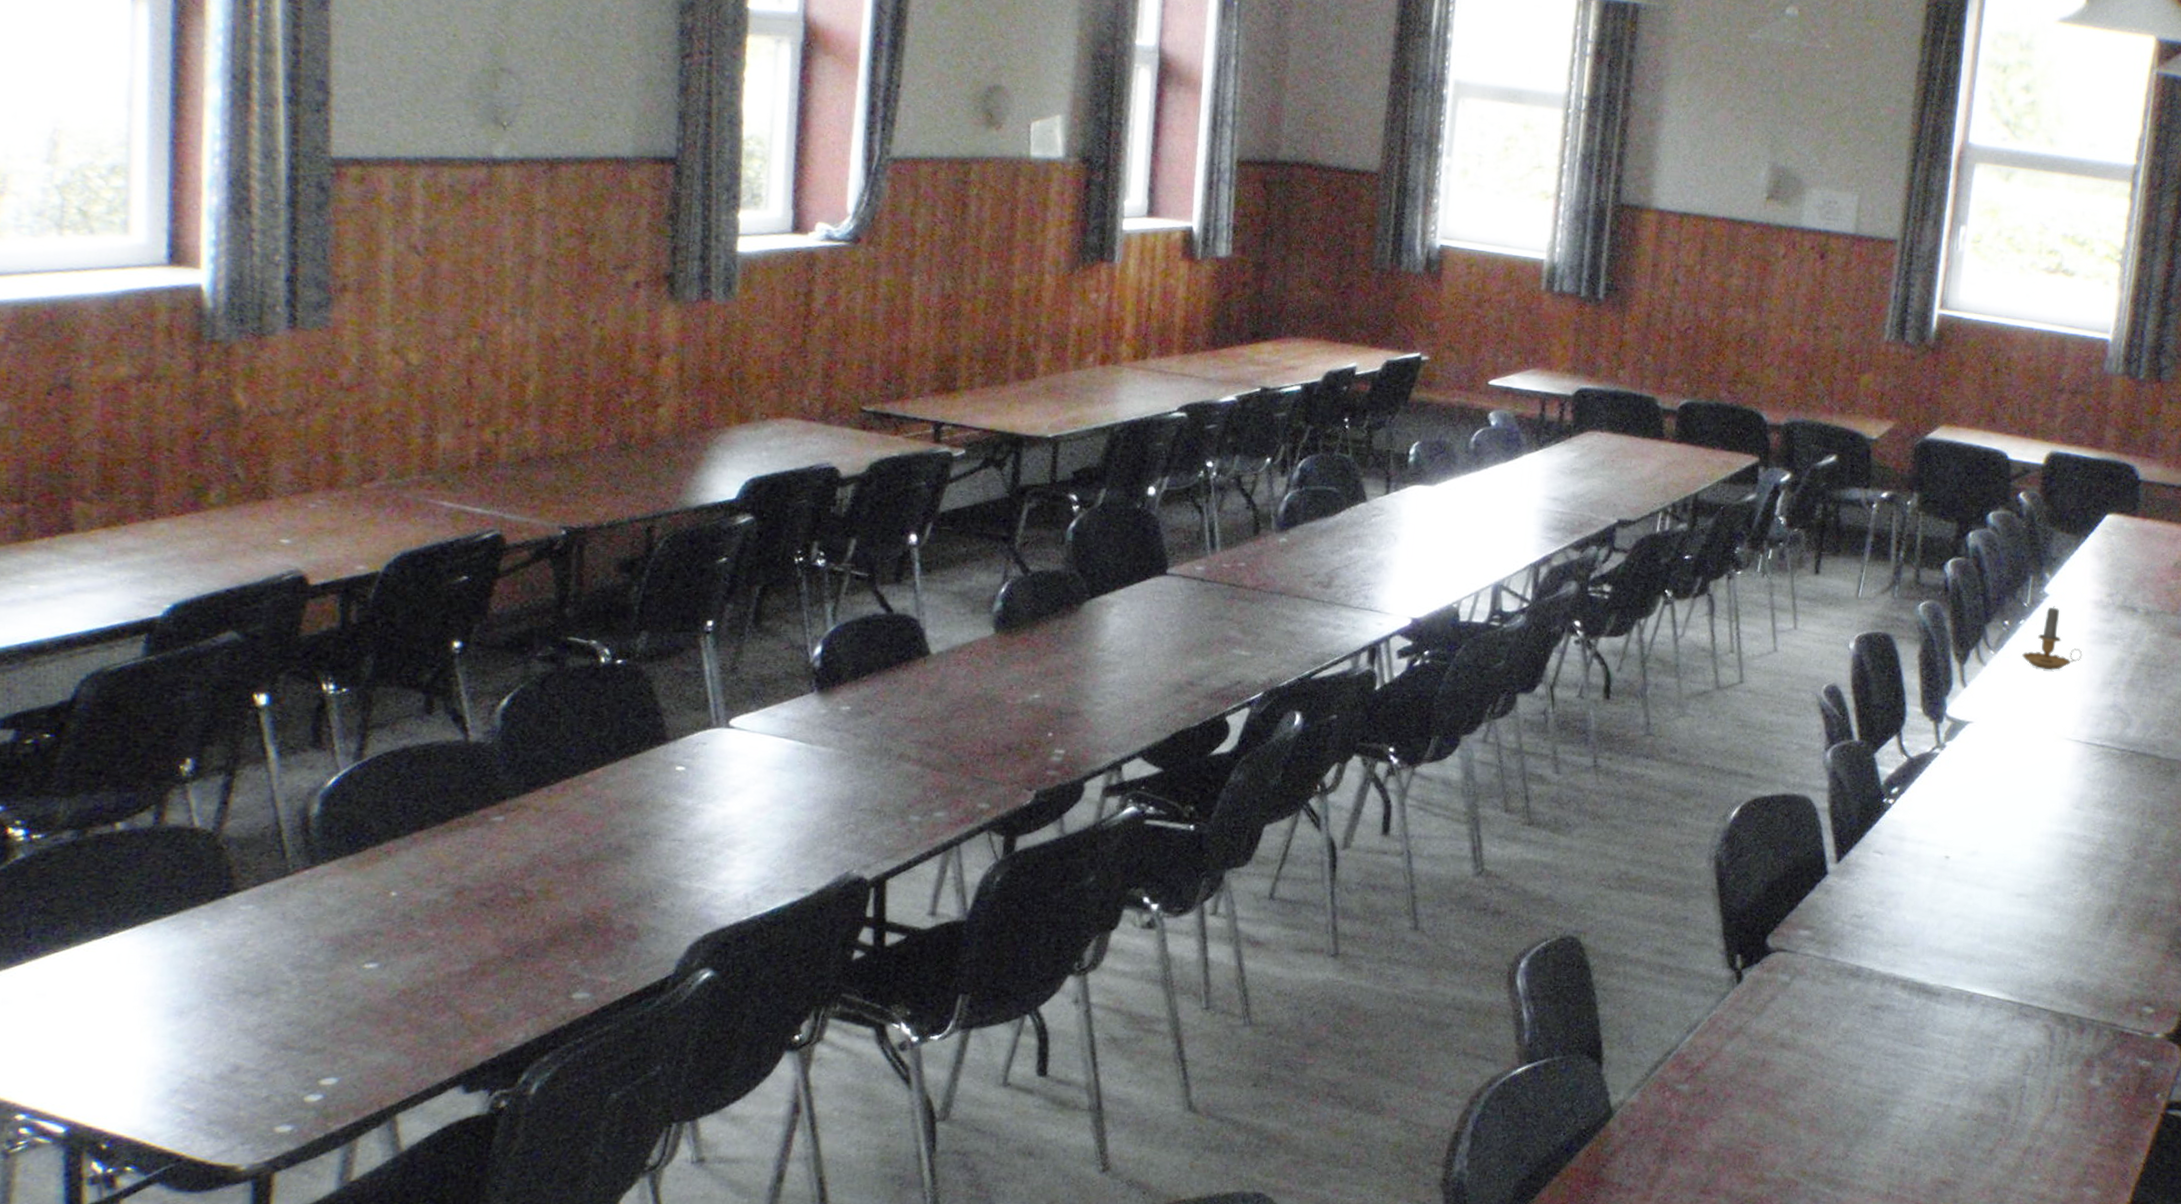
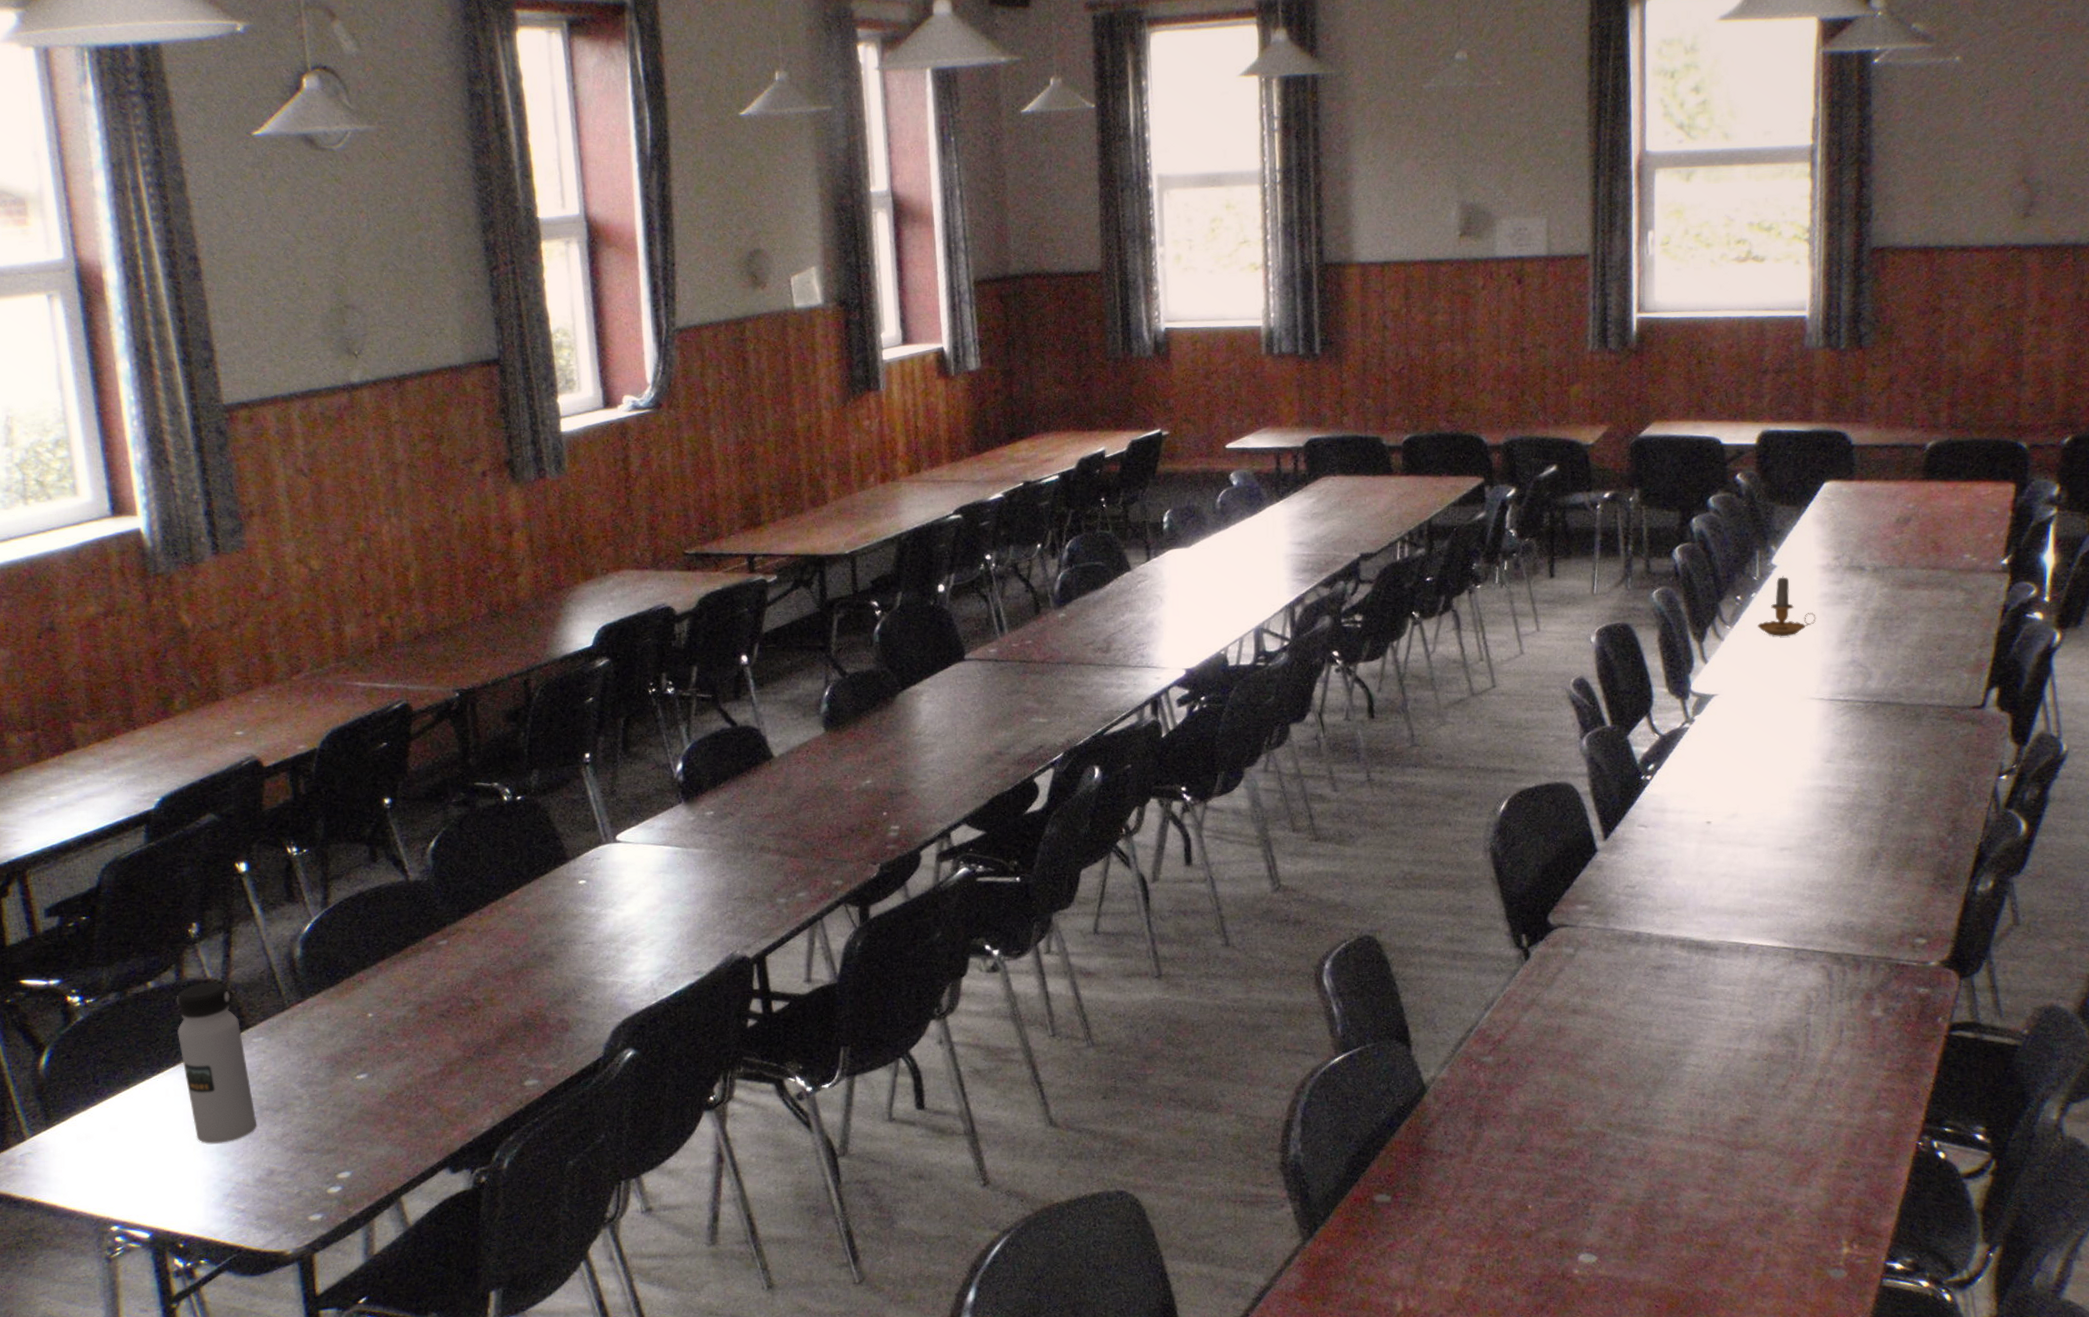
water bottle: none [143,832,229,1027] -> present [176,982,257,1144]

